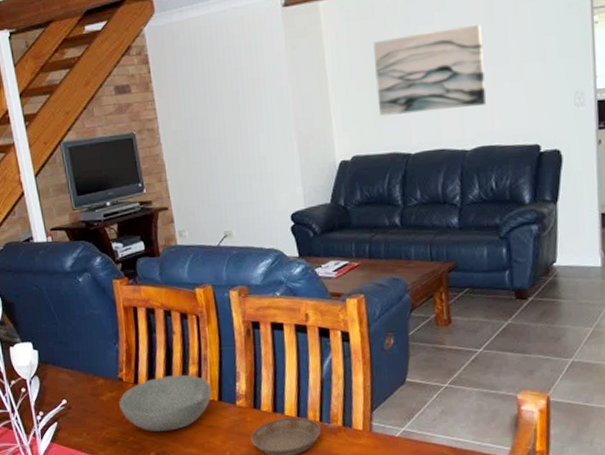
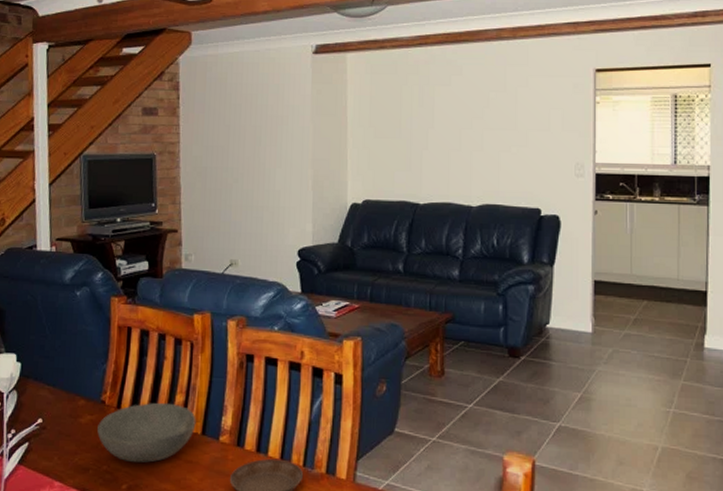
wall art: present [374,23,487,117] -> none [392,91,495,166]

